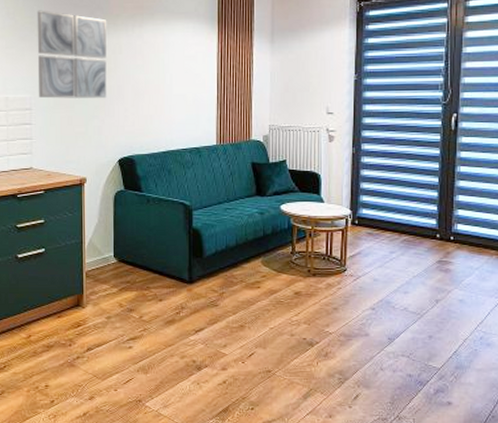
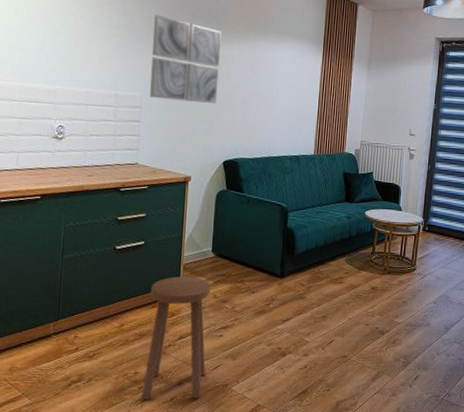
stool: none [53,285,116,414] -> present [141,276,211,399]

